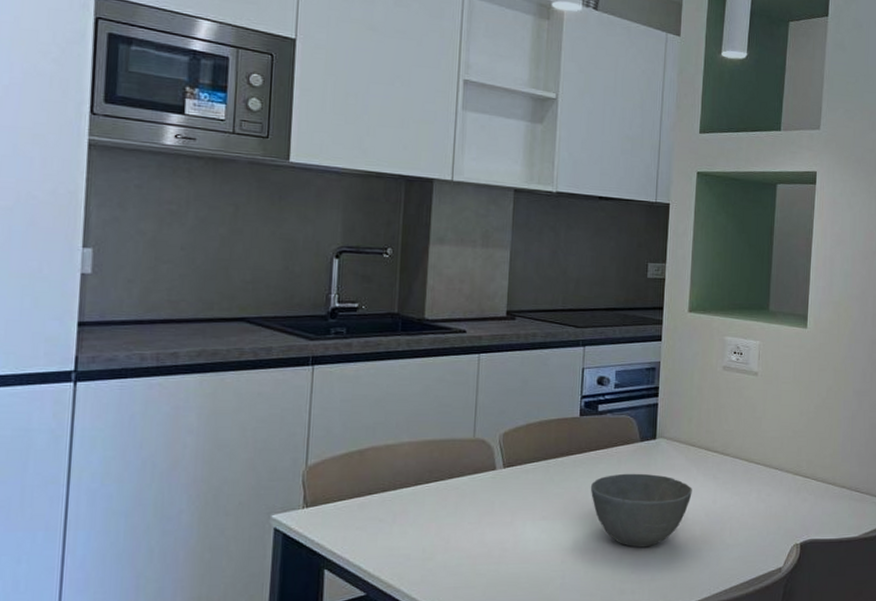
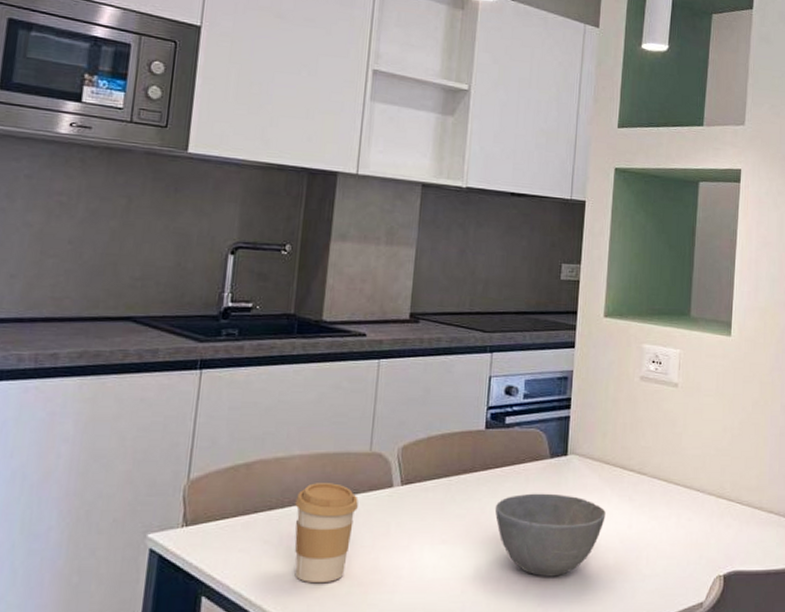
coffee cup: none [406,467,464,557] -> present [294,483,358,584]

